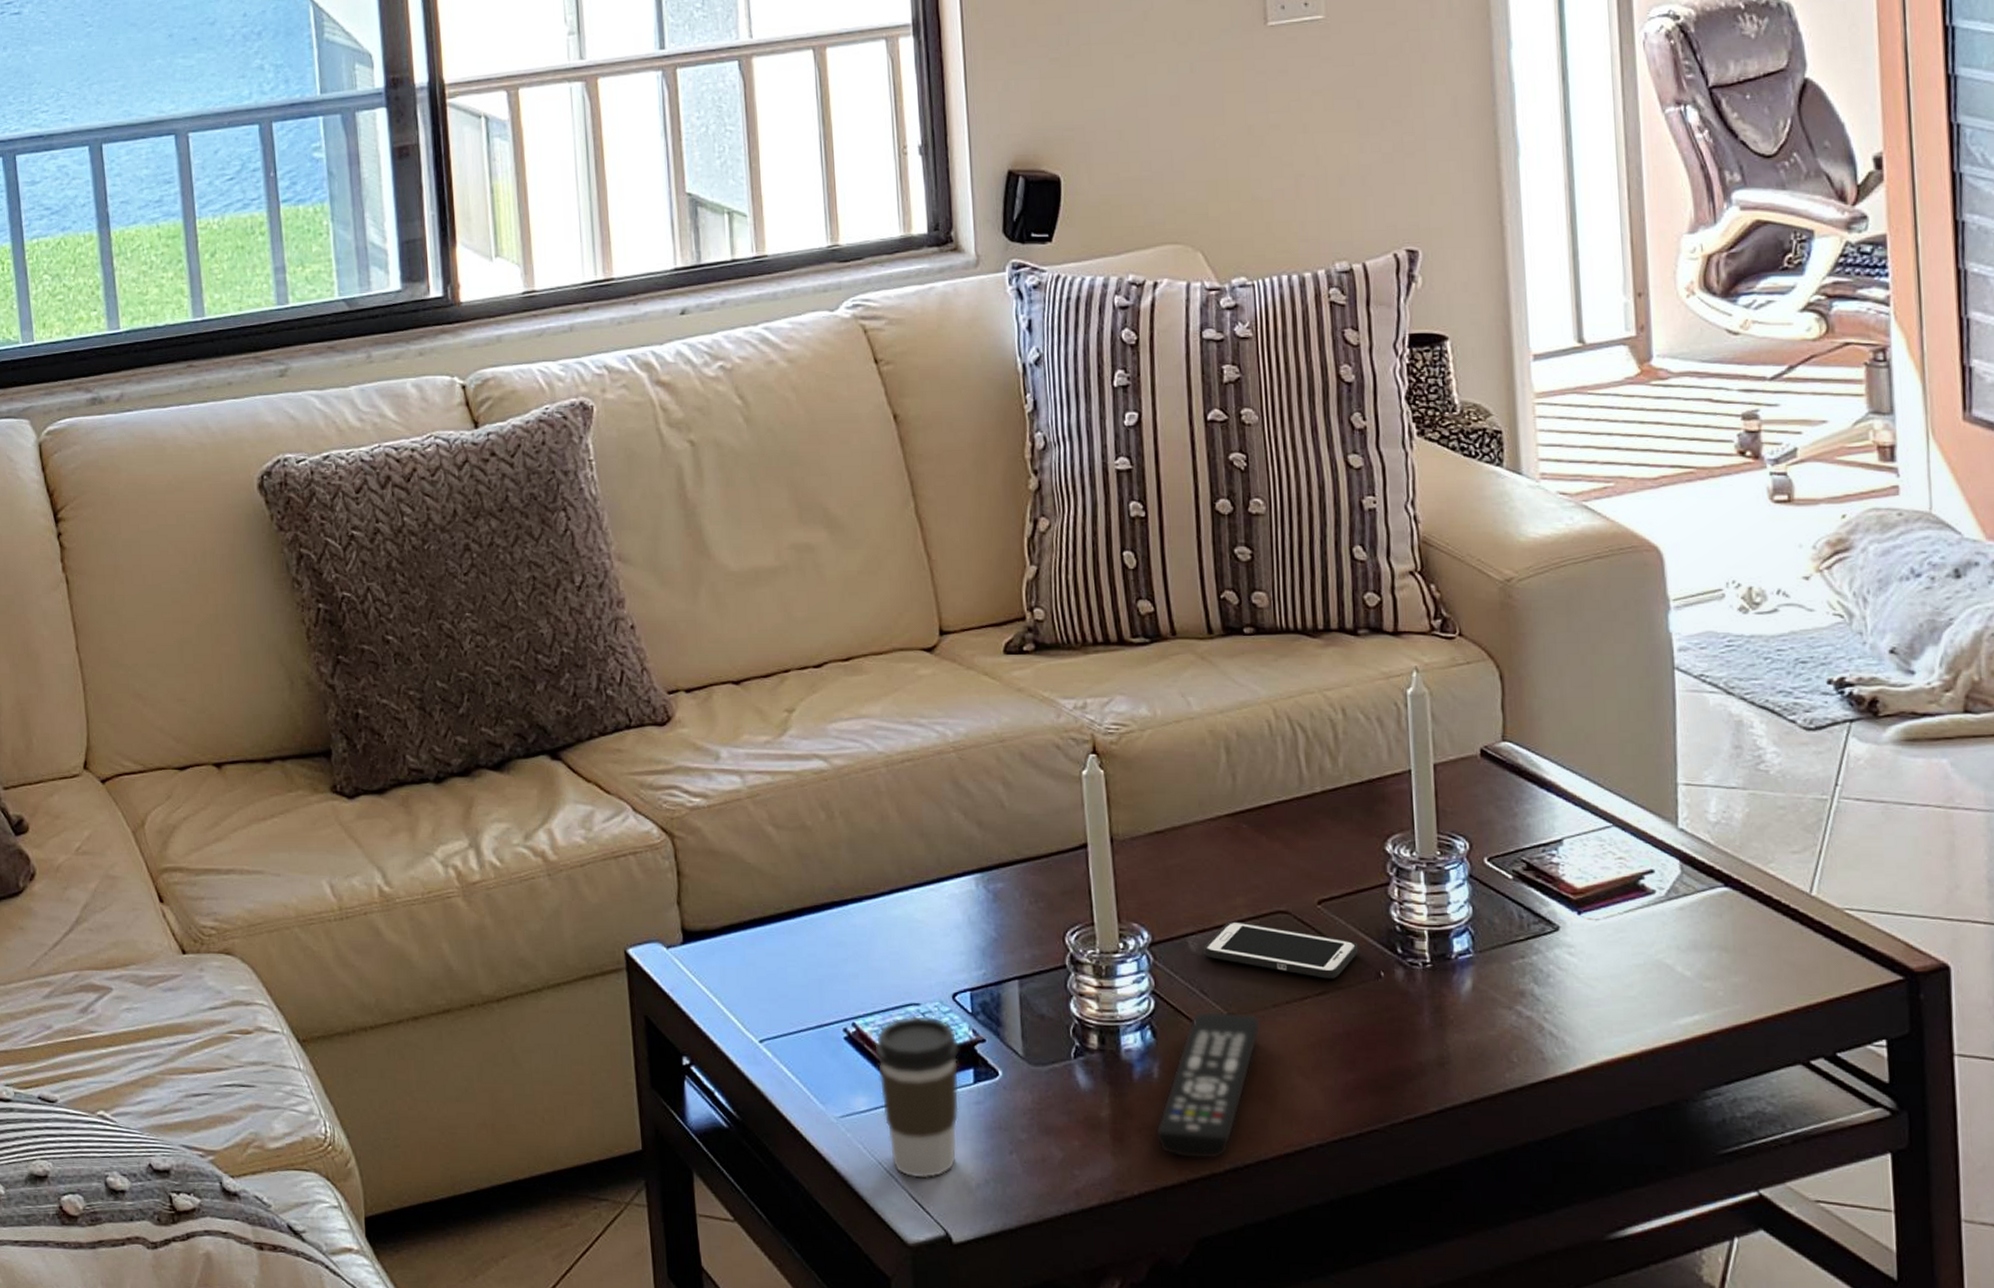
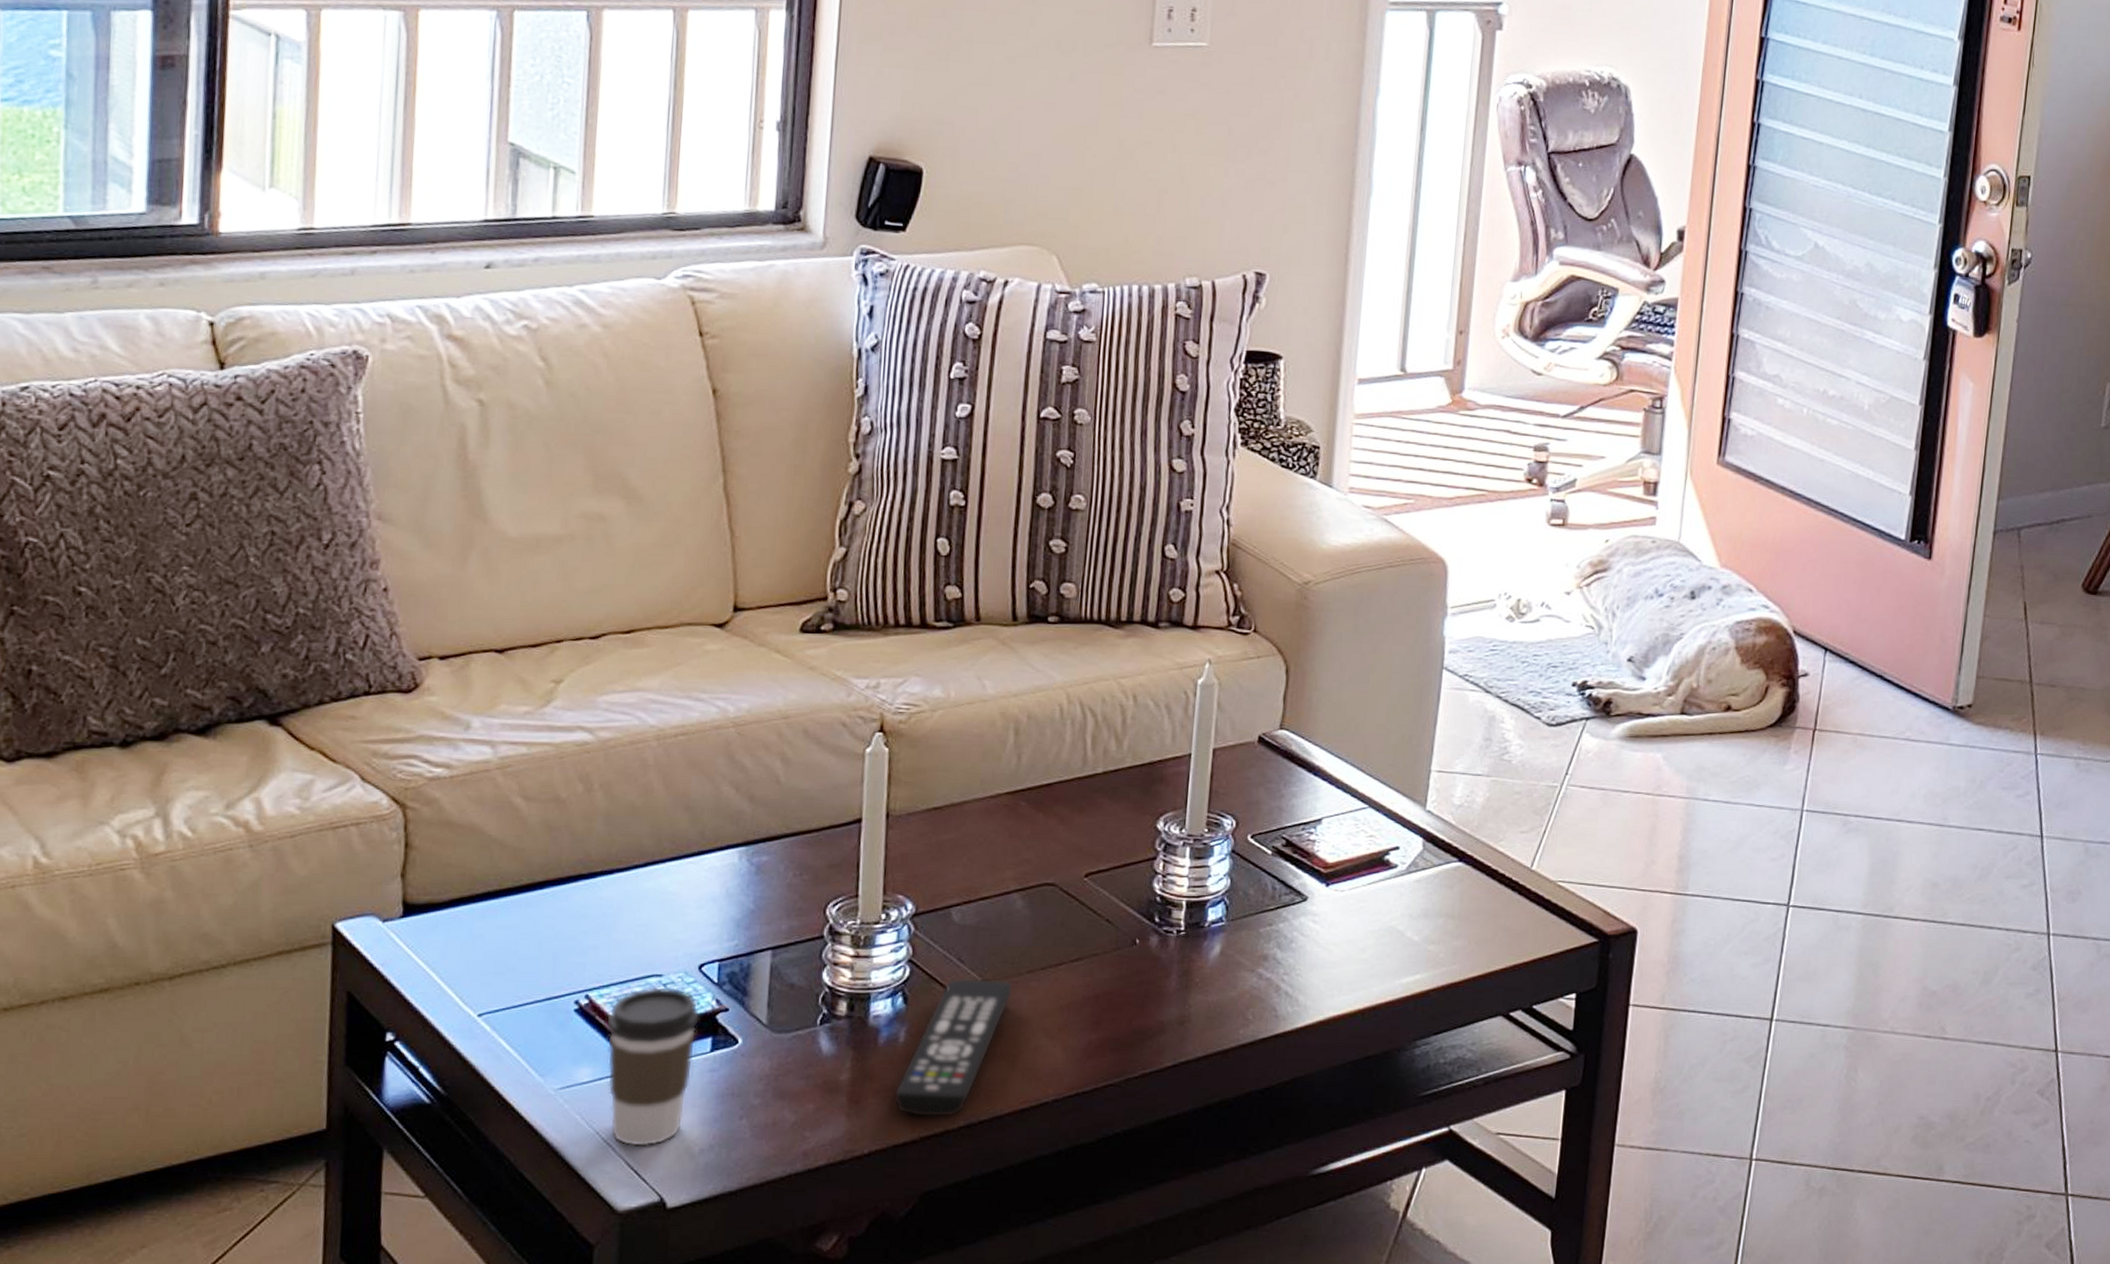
cell phone: present [1204,921,1359,979] -> none [966,893,1119,946]

